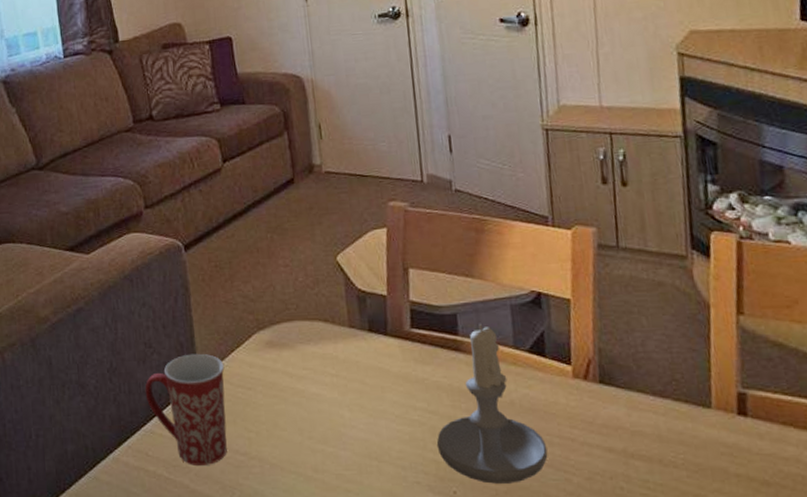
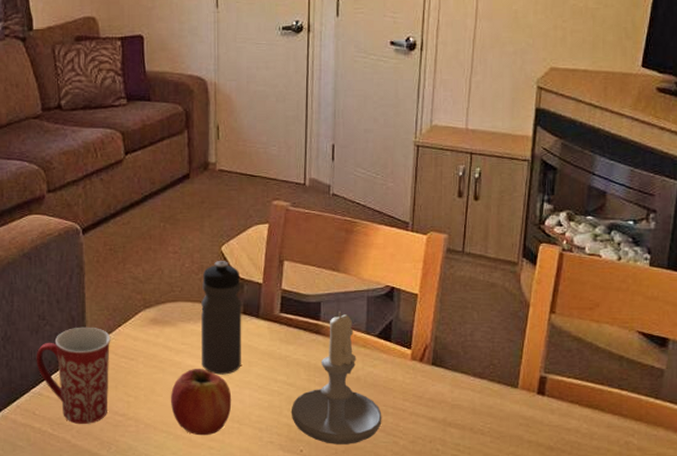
fruit: none [295,397,367,477] -> present [170,369,232,436]
water bottle: none [319,272,373,404] -> present [201,261,242,375]

